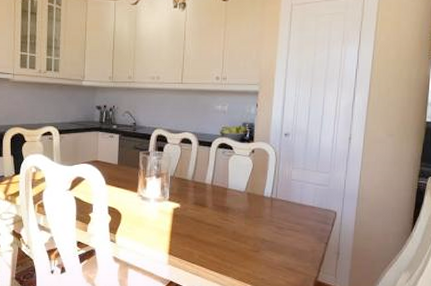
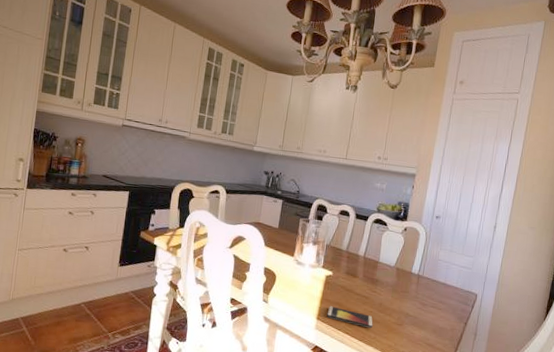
smartphone: none [178,239,228,258] -> present [327,306,373,329]

